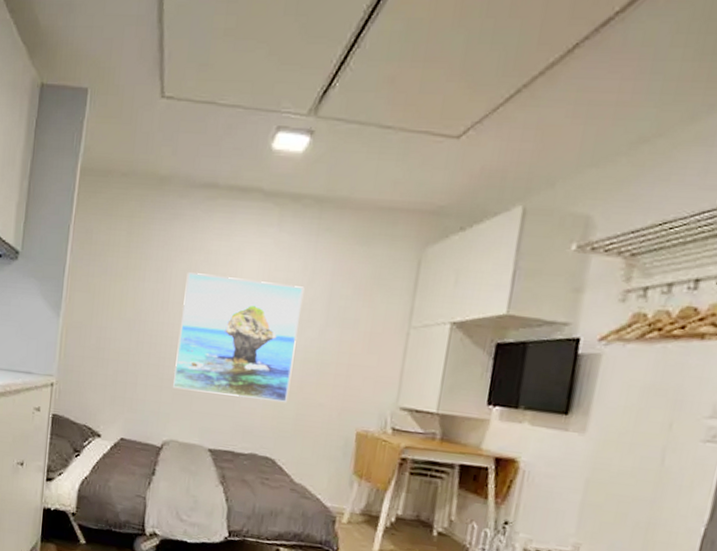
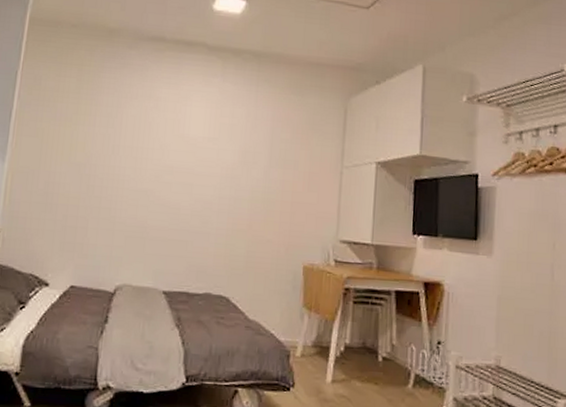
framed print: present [173,272,305,402] -> none [125,118,248,240]

